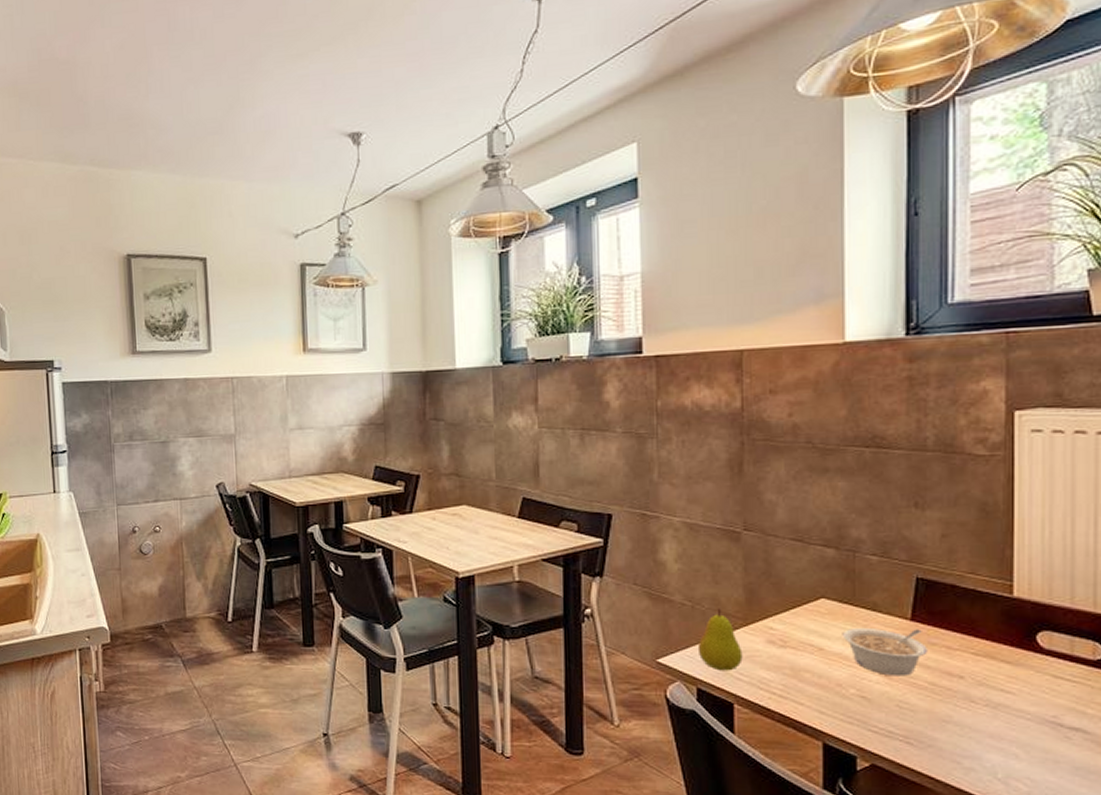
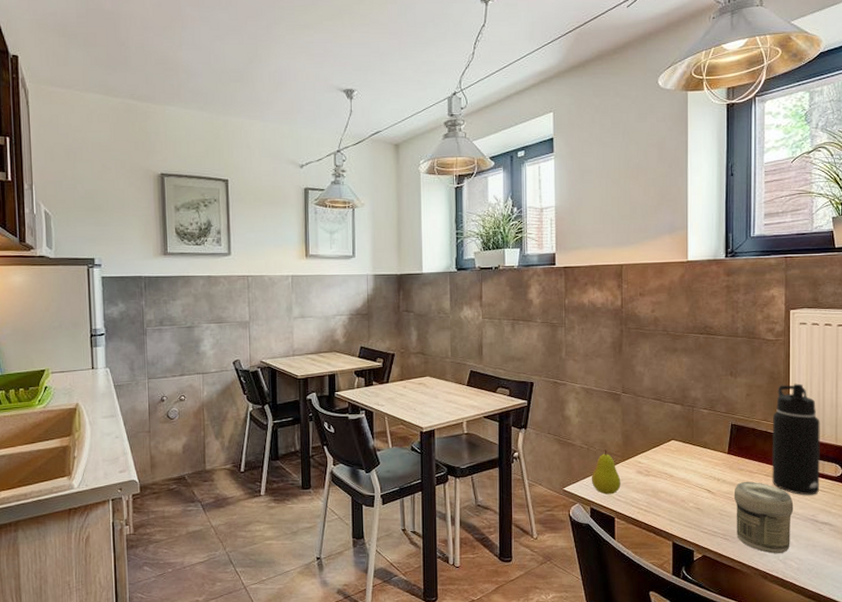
legume: present [842,627,928,676] -> none [685,459,738,493]
jar: none [920,661,1021,769] -> present [733,481,794,553]
water bottle: none [984,520,1067,687] -> present [772,383,820,496]

